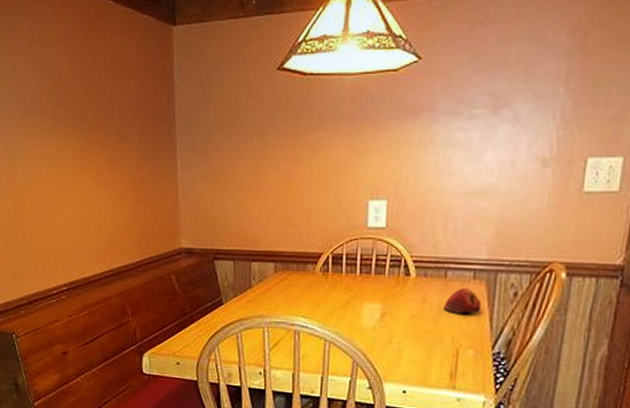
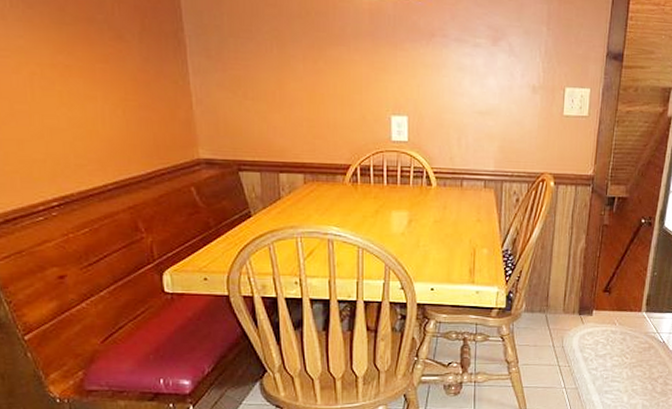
apple: present [444,289,482,314] -> none [461,196,492,218]

